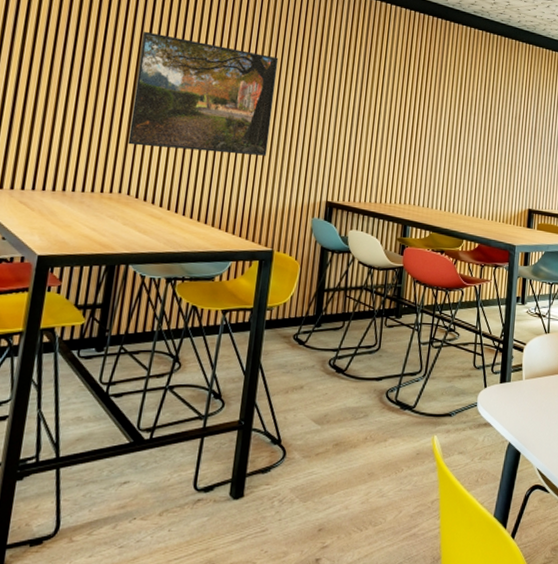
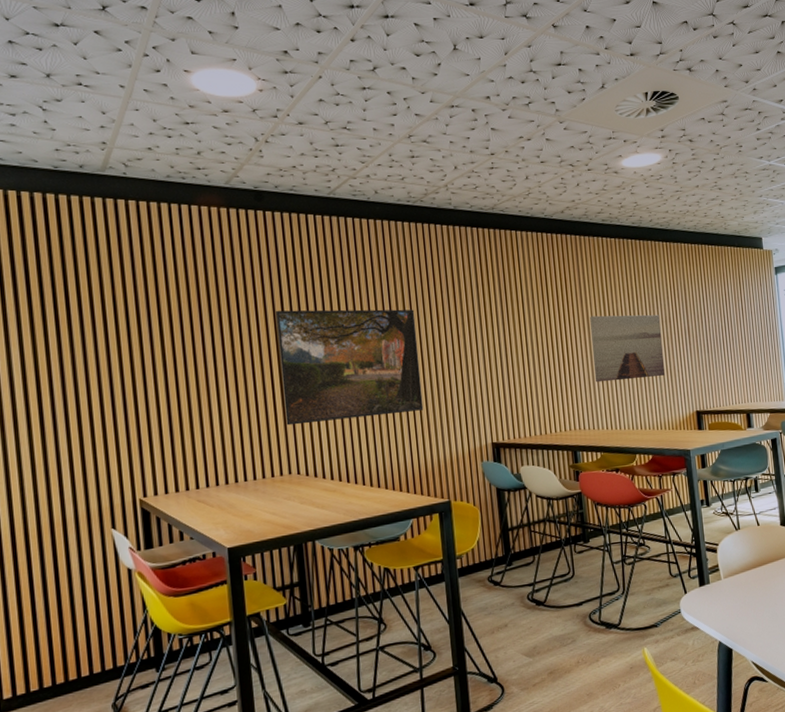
wall art: none [438,98,511,169] -> present [590,314,665,383]

